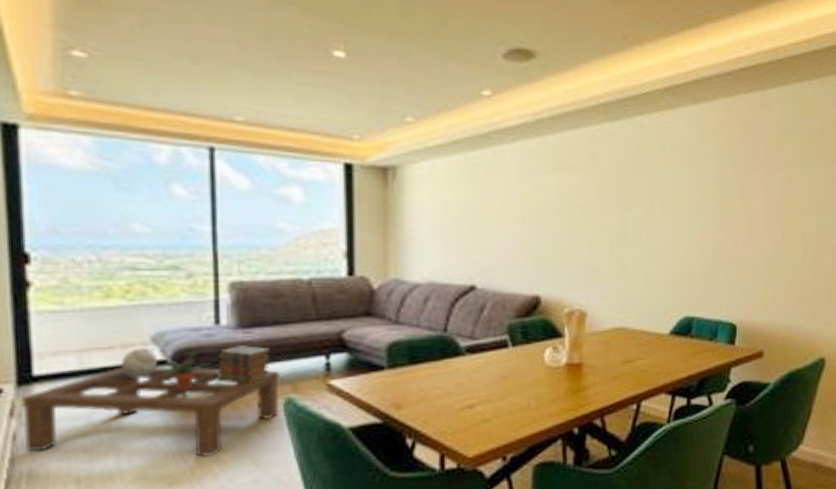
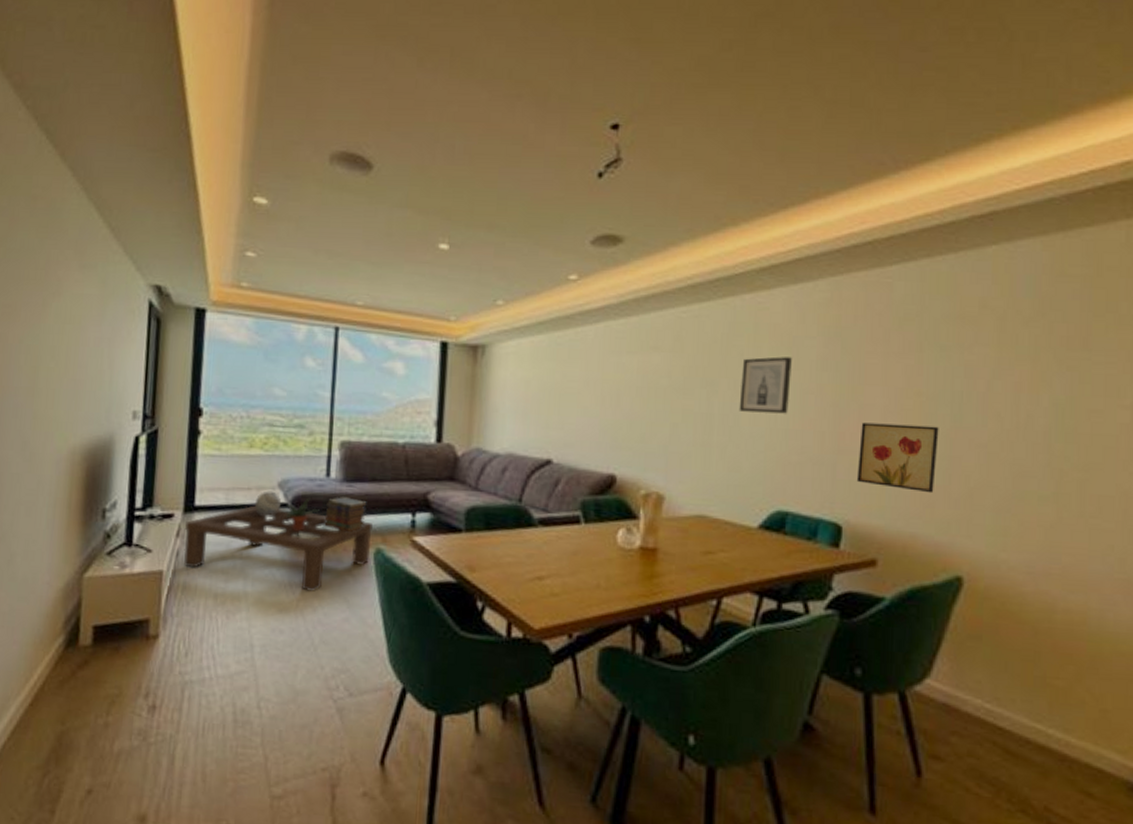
wall art: none [649,174,693,227] -> present [739,356,792,414]
wall art: none [747,232,808,290] -> present [856,422,939,494]

